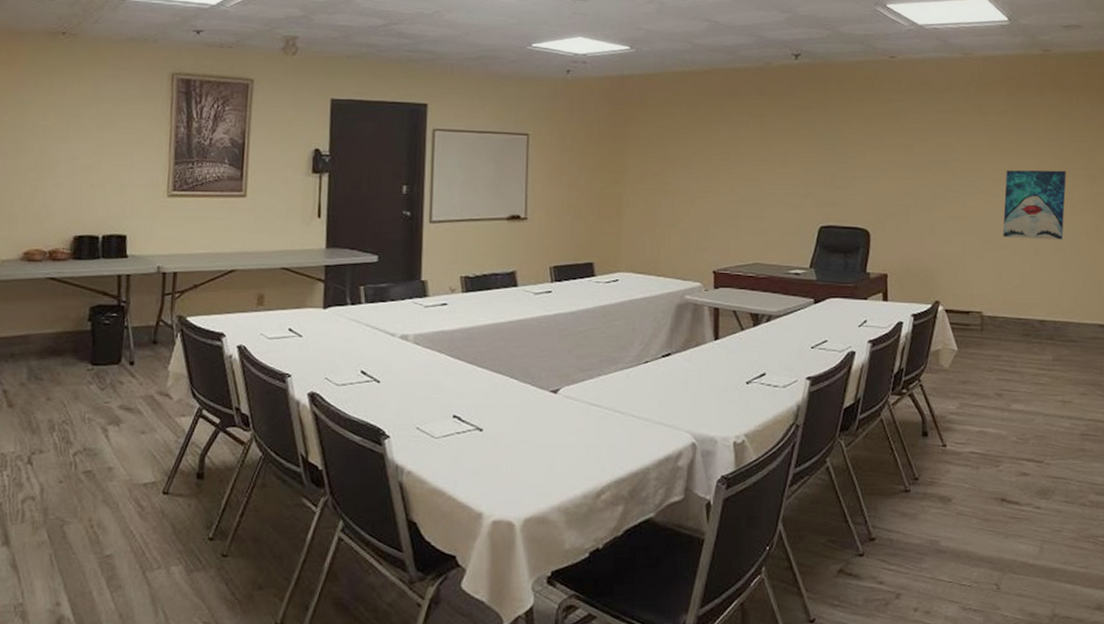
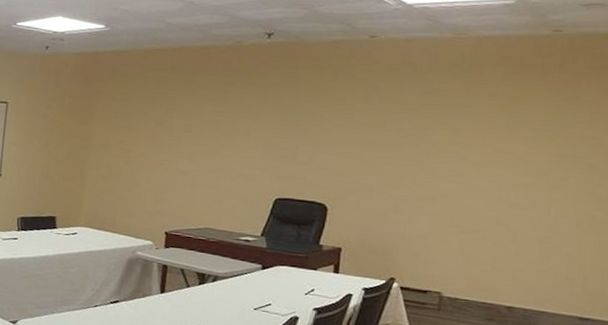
wall art: present [1003,170,1066,240] -> none [476,154,562,228]

